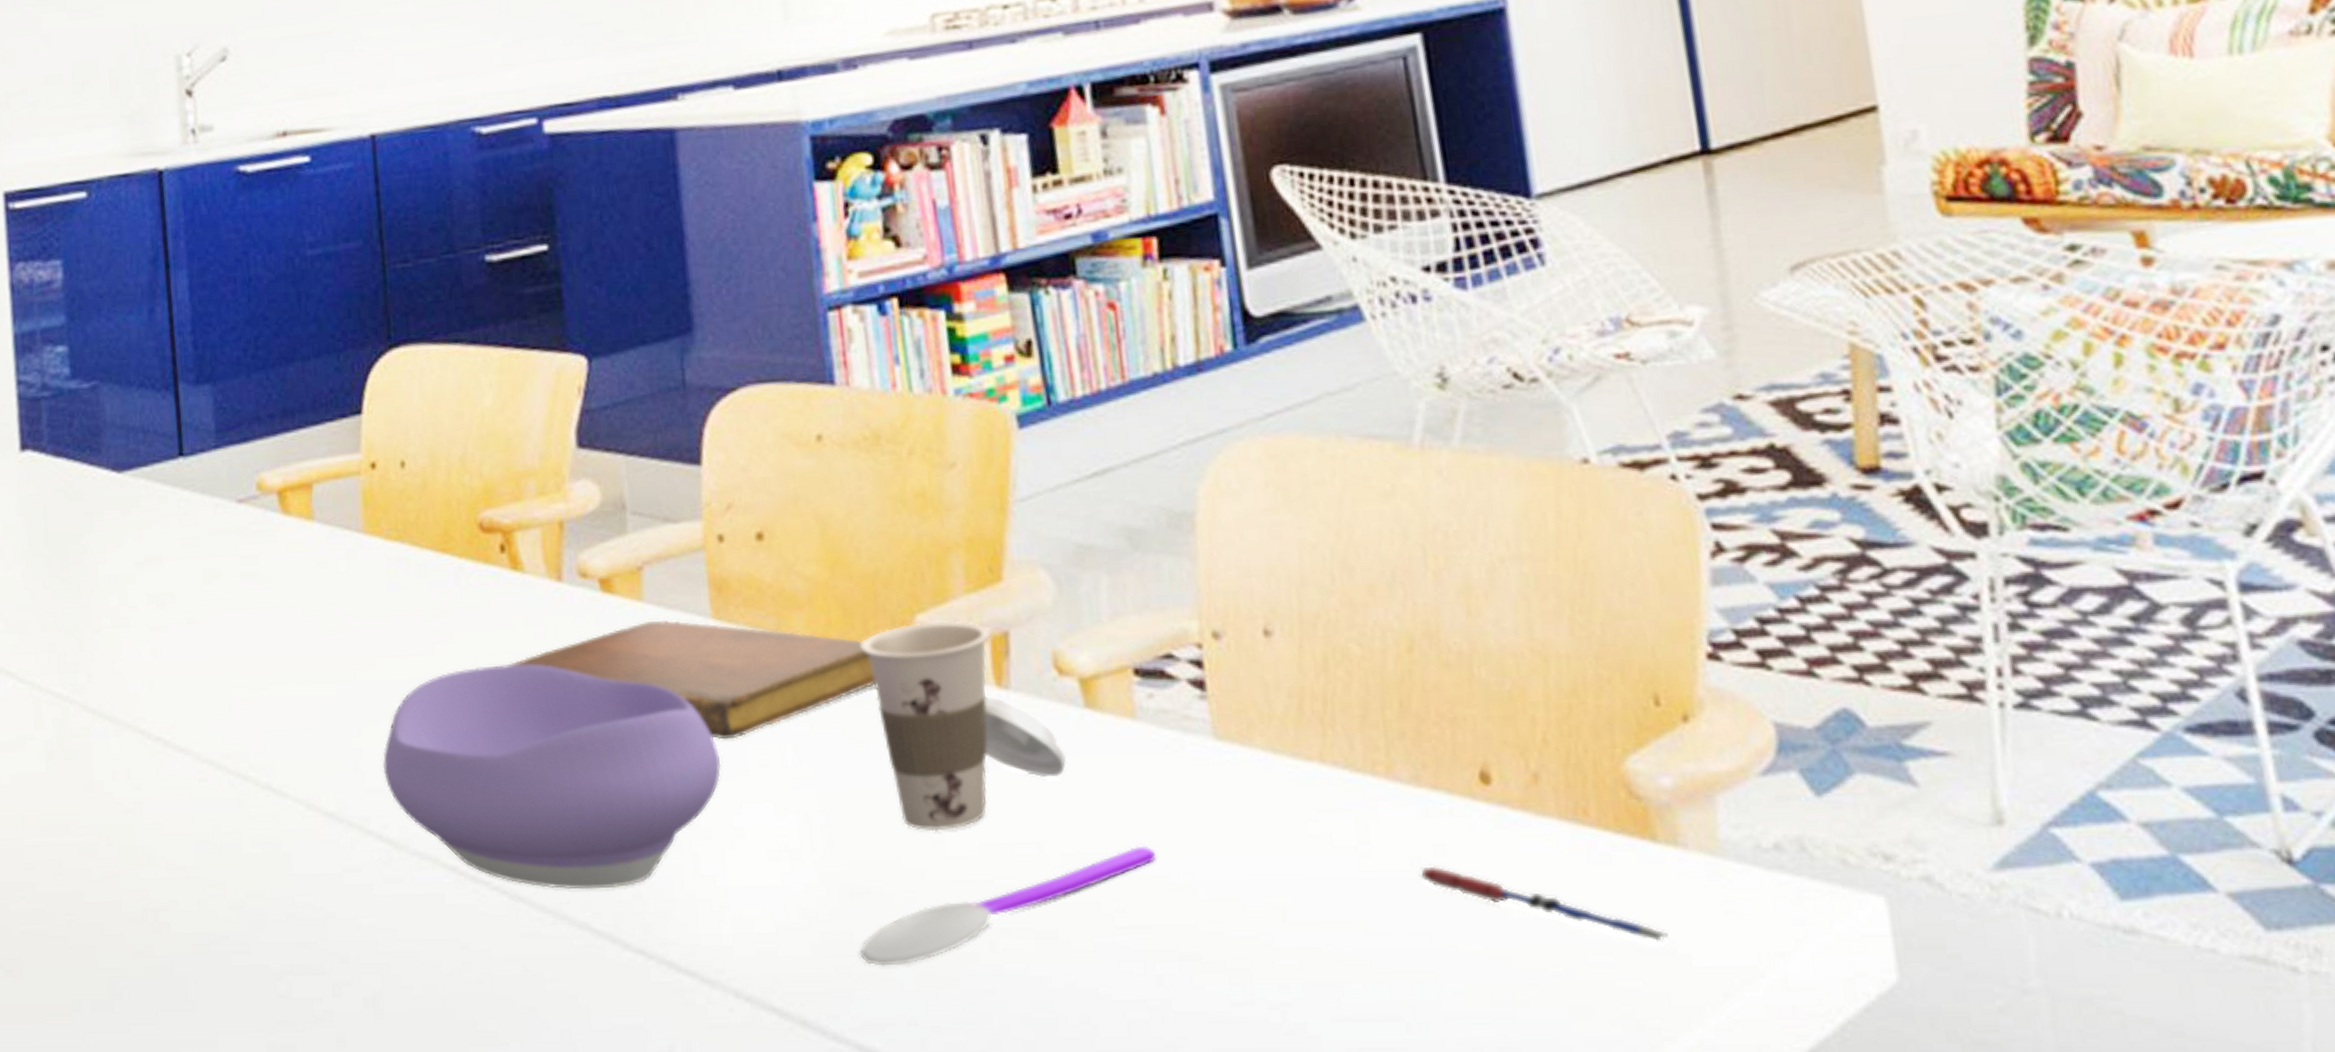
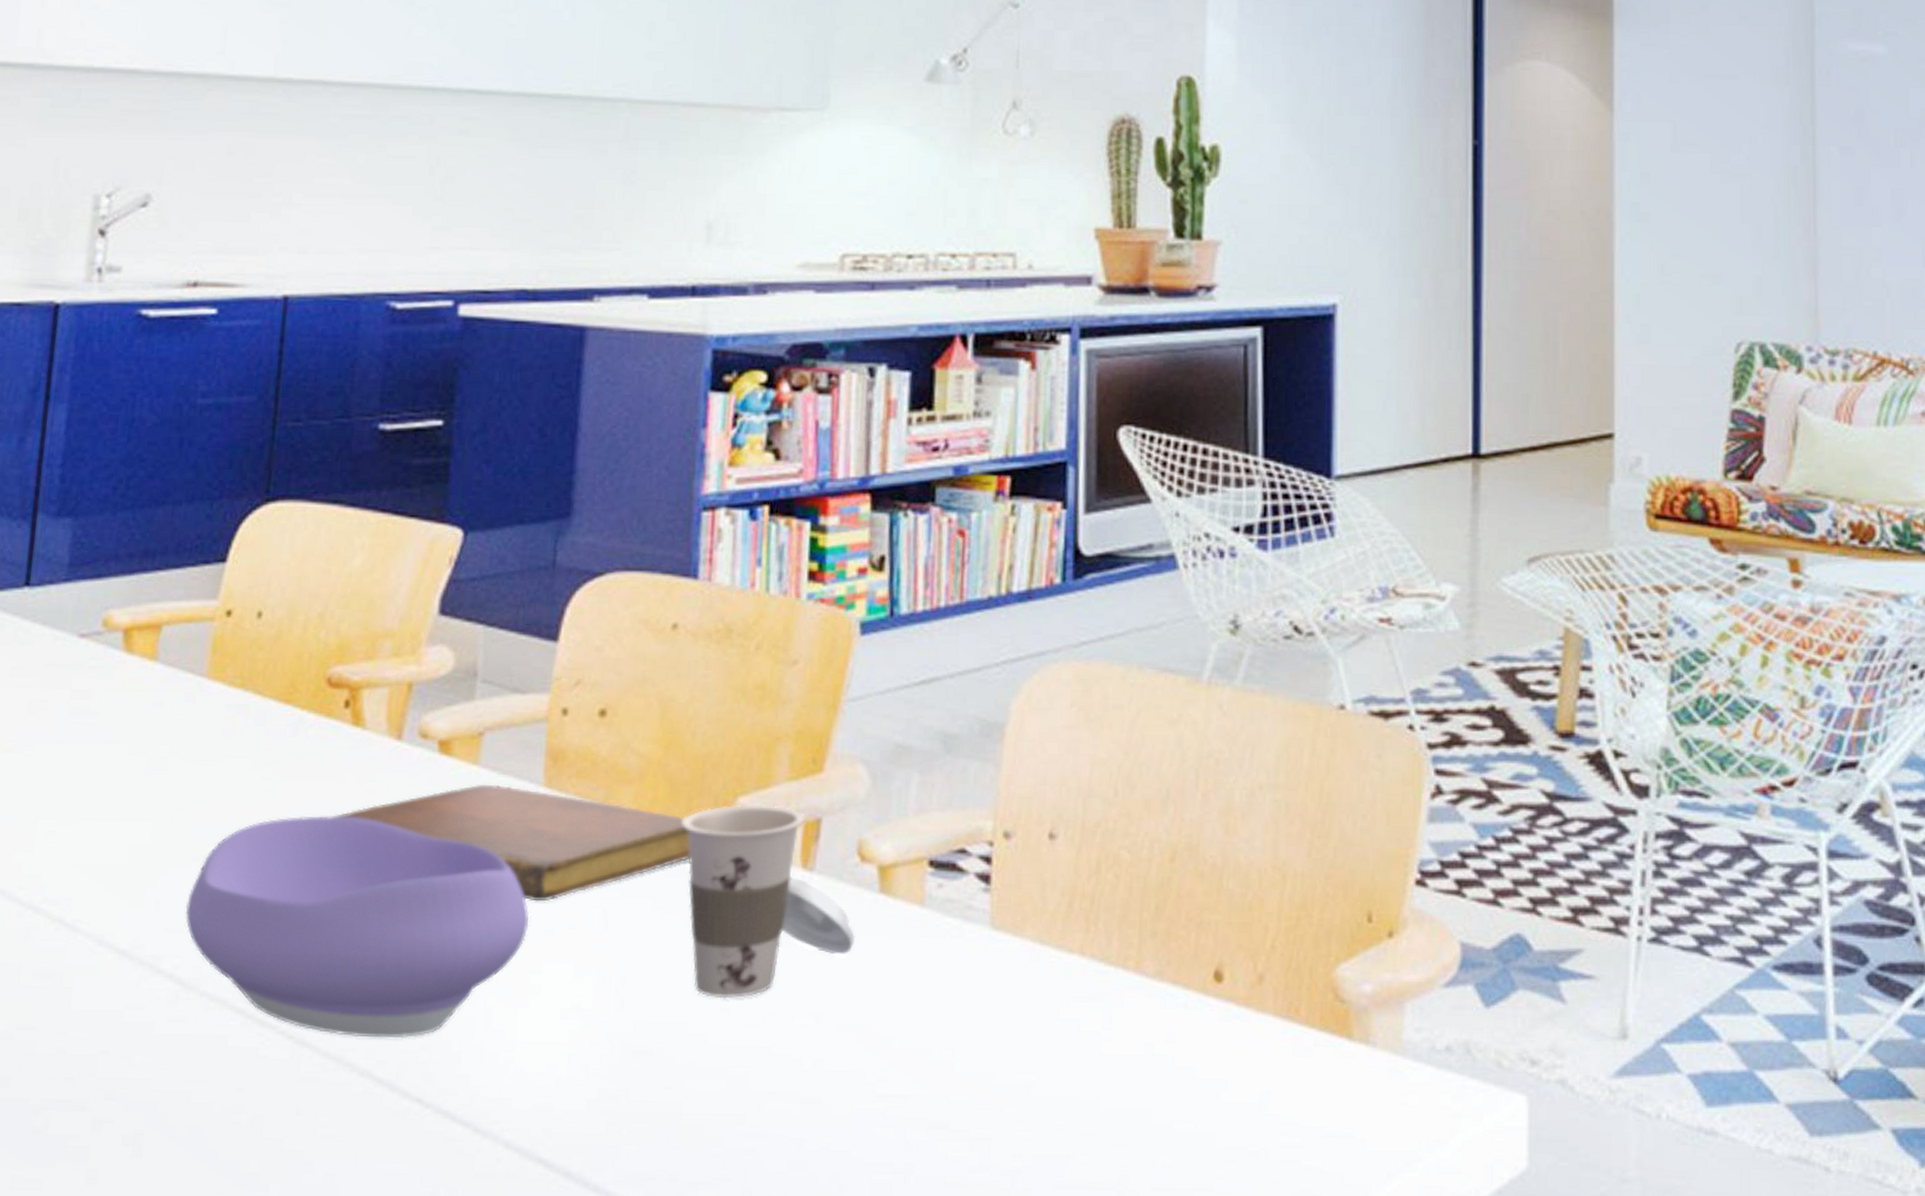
spoon: present [859,845,1156,966] -> none [632,1021,922,1124]
pen: present [1419,866,1669,943] -> none [1150,1052,1350,1128]

